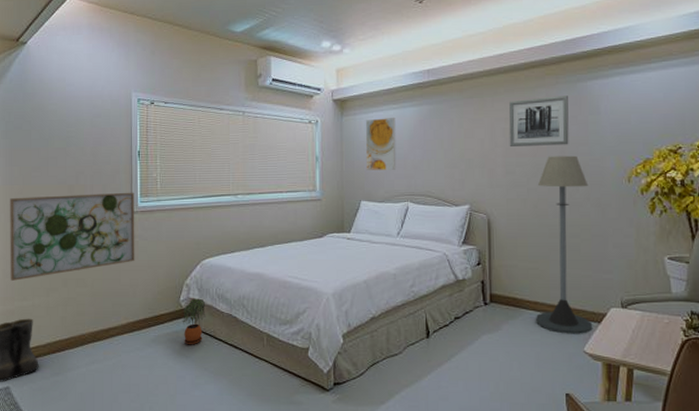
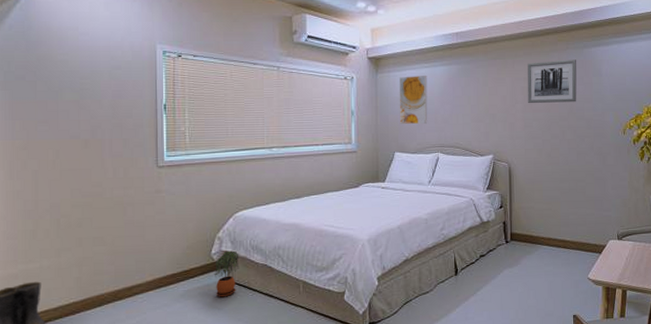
wall art: present [10,192,135,281] -> none [11,146,162,243]
floor lamp: present [536,155,592,334] -> none [549,111,594,265]

